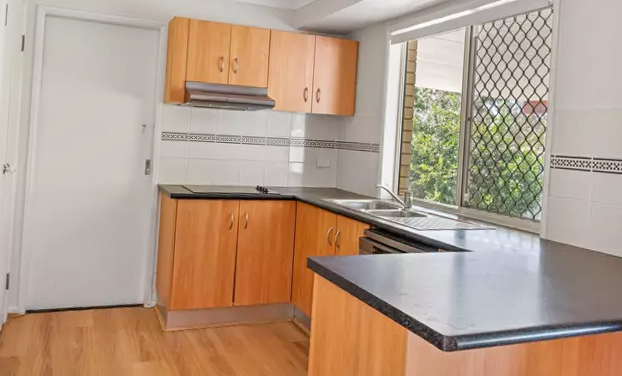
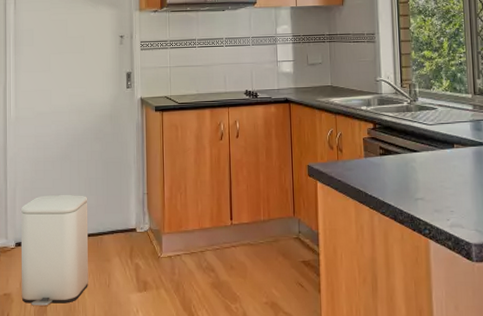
pedal bin: none [28,268,100,370] -> present [20,194,89,306]

